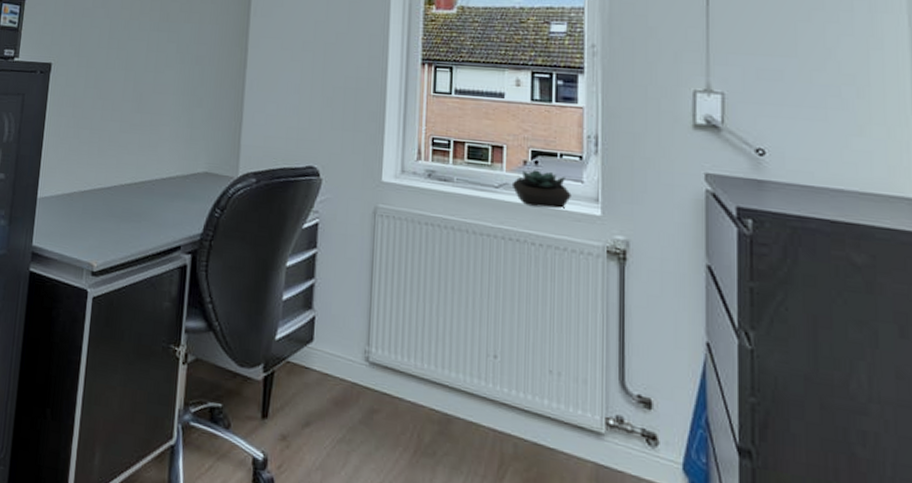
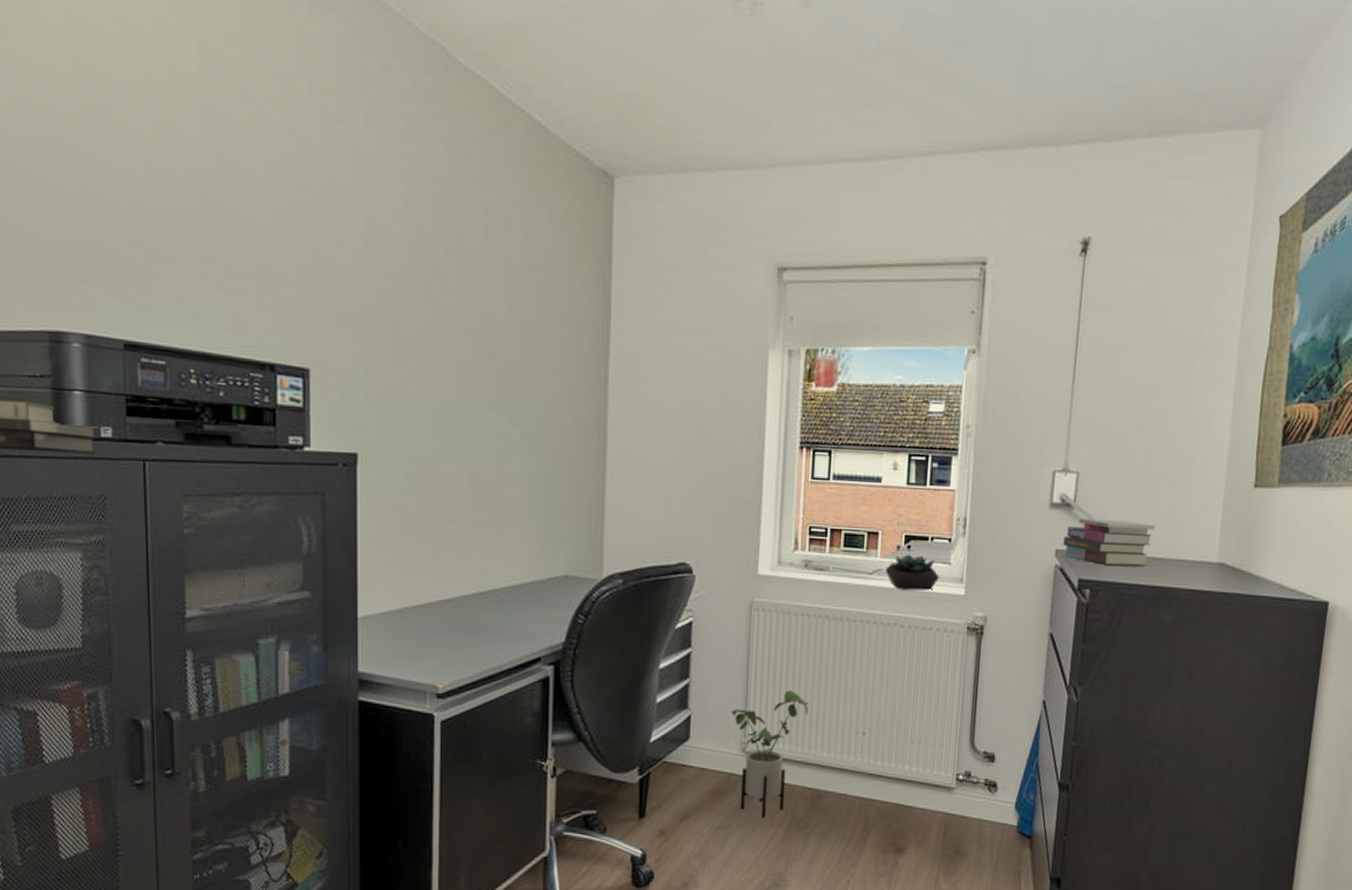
house plant: none [354,300,434,438] -> present [731,689,809,818]
books: none [713,141,829,198] -> present [1063,518,1156,566]

